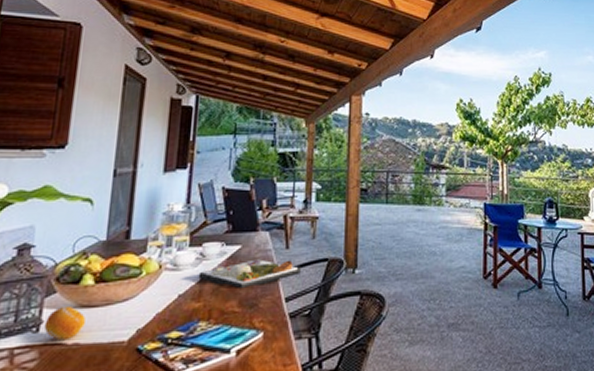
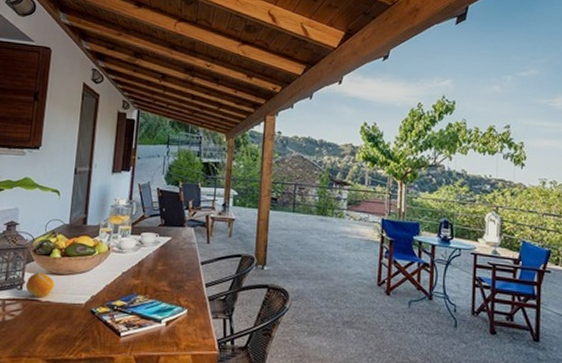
dinner plate: present [198,259,301,288] -> none [137,250,219,272]

